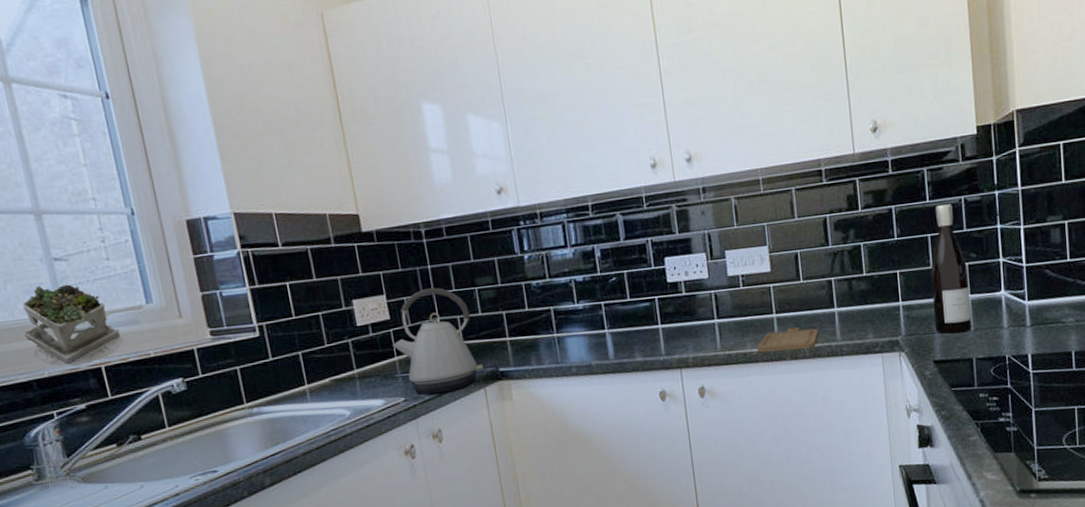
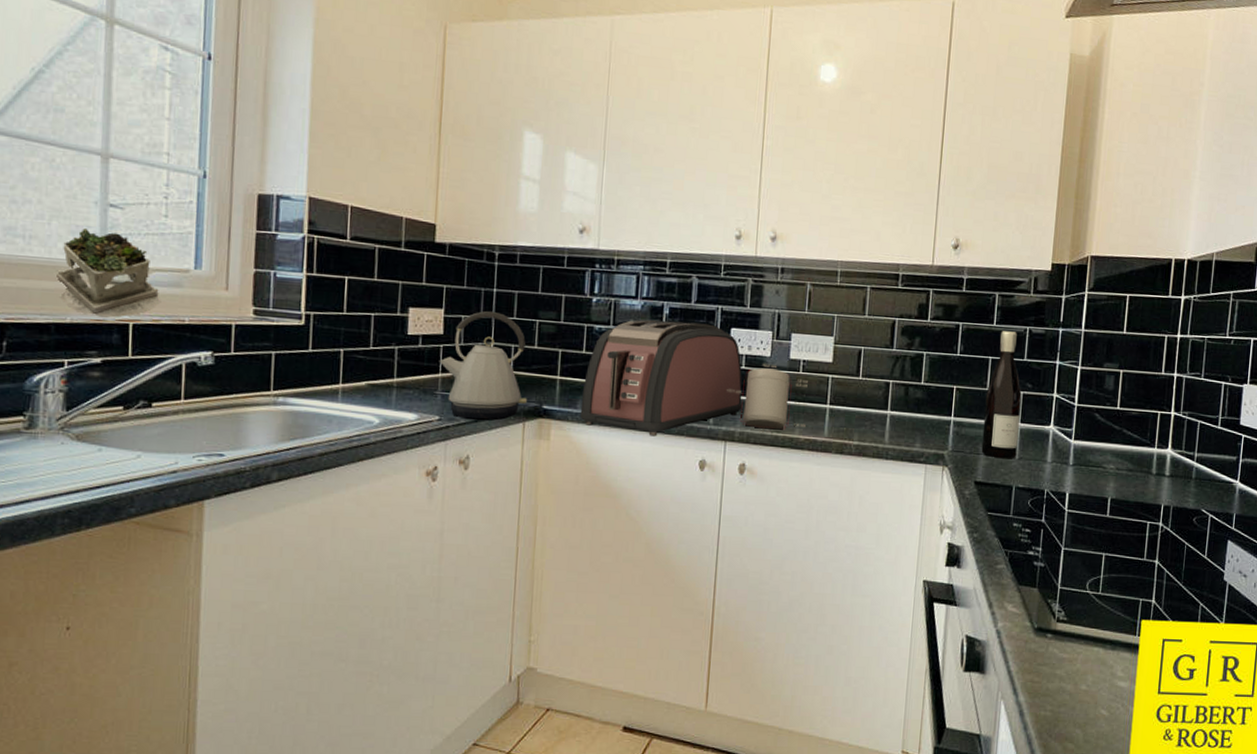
toaster: none [533,258,690,379] -> present [580,319,743,436]
canister: none [672,285,756,354] -> present [727,363,808,433]
chopping board: present [757,326,819,353] -> none [804,421,868,446]

